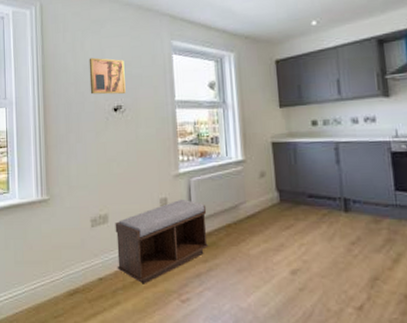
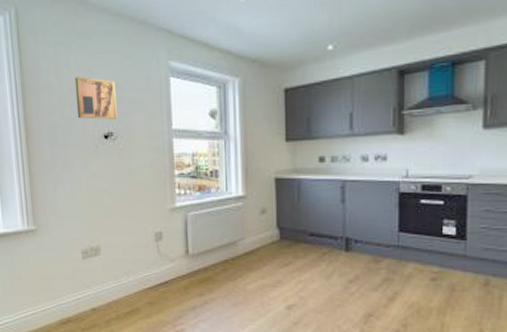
bench: present [115,200,209,284] -> none [107,234,205,315]

